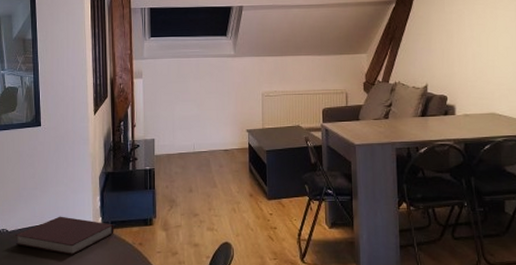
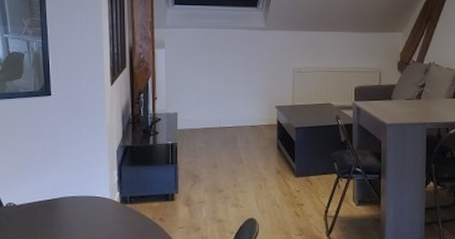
notebook: present [15,216,114,255] -> none [24,190,133,230]

